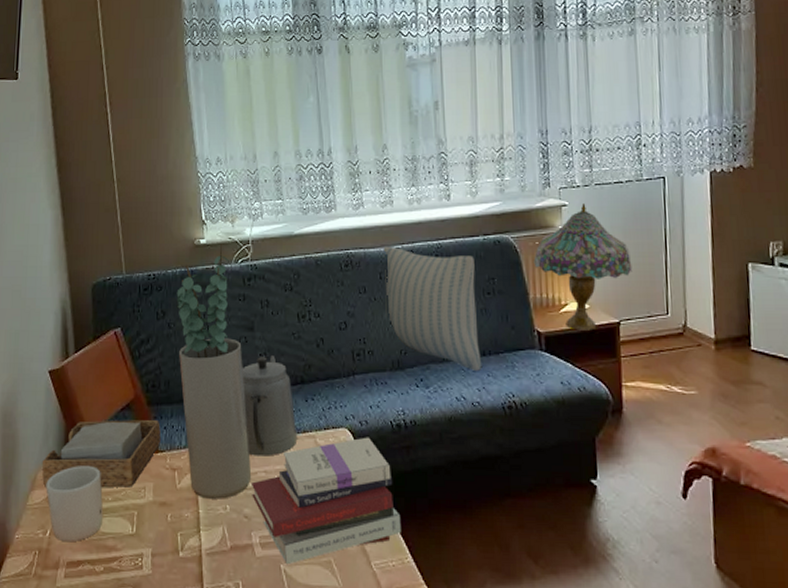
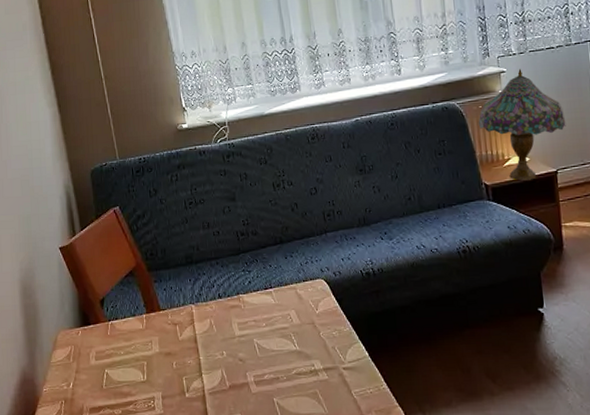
napkin holder: present [41,420,162,488] -> none [60,284,163,347]
mug: present [46,465,104,542] -> none [66,325,118,392]
vase: present [176,243,252,499] -> none [165,126,243,347]
teapot: present [242,355,298,456] -> none [227,221,281,308]
books: present [250,437,401,565] -> none [242,285,376,398]
pillow: present [383,246,482,372] -> none [344,119,438,223]

